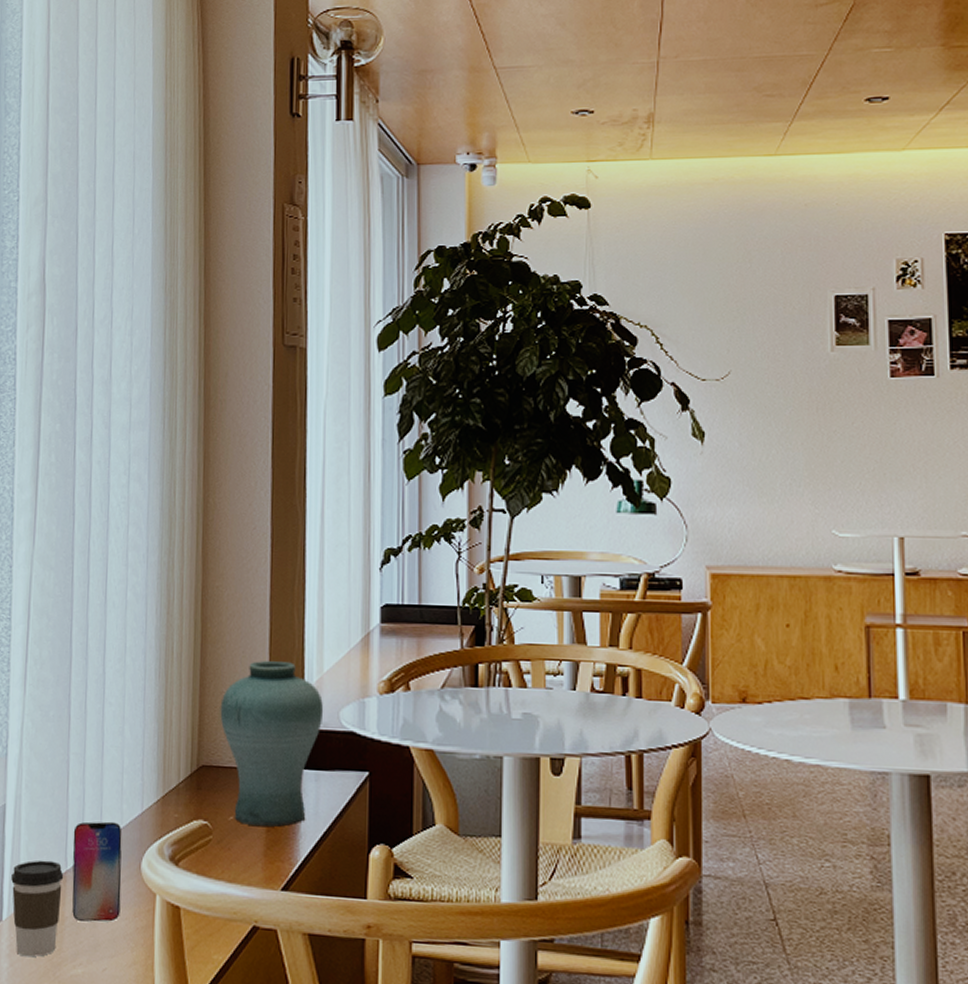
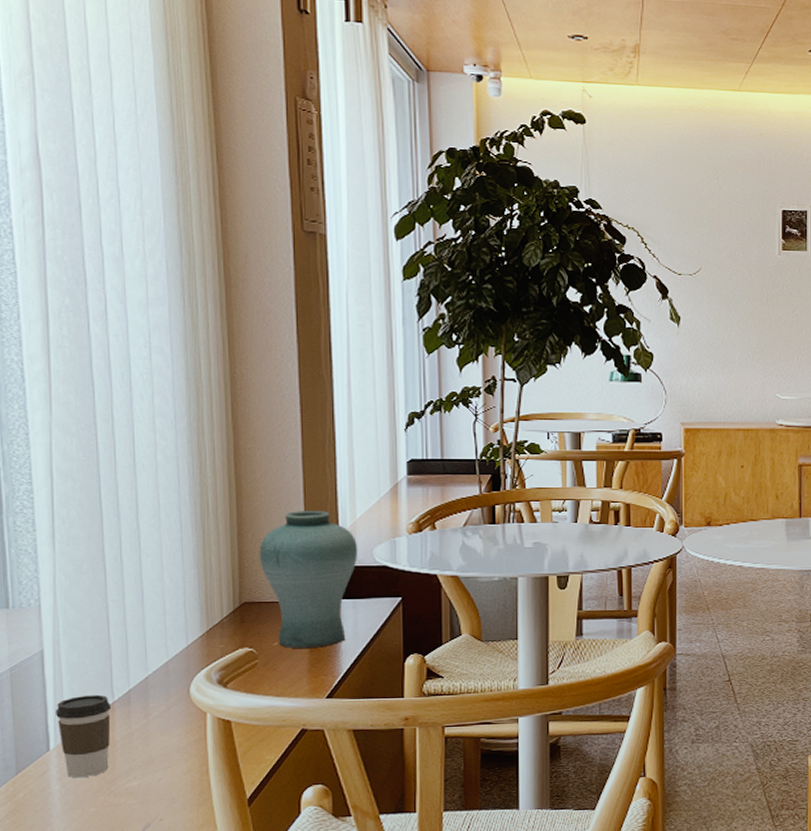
smartphone: present [72,821,122,923] -> none [118,656,172,743]

